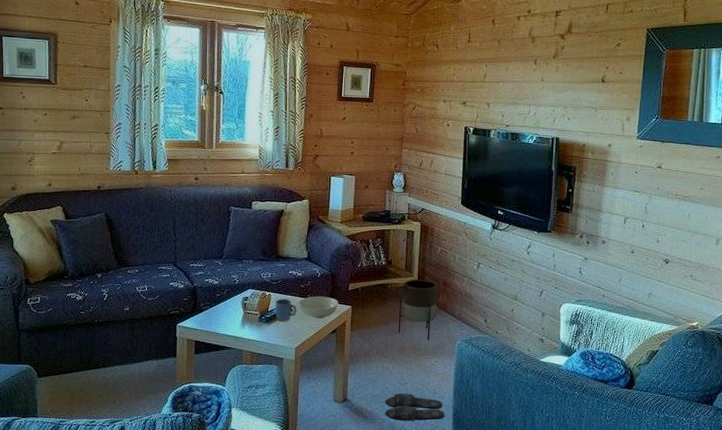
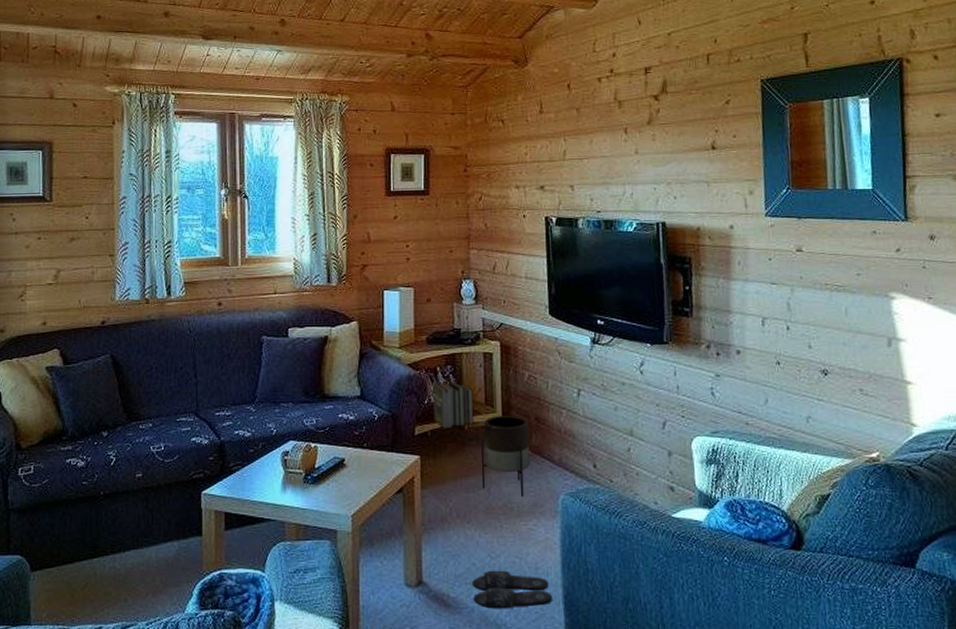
mug: present [275,299,297,322] -> none [324,451,351,481]
bowl: present [298,296,339,319] -> none [352,444,404,475]
books: none [364,251,397,287] -> present [433,381,474,428]

